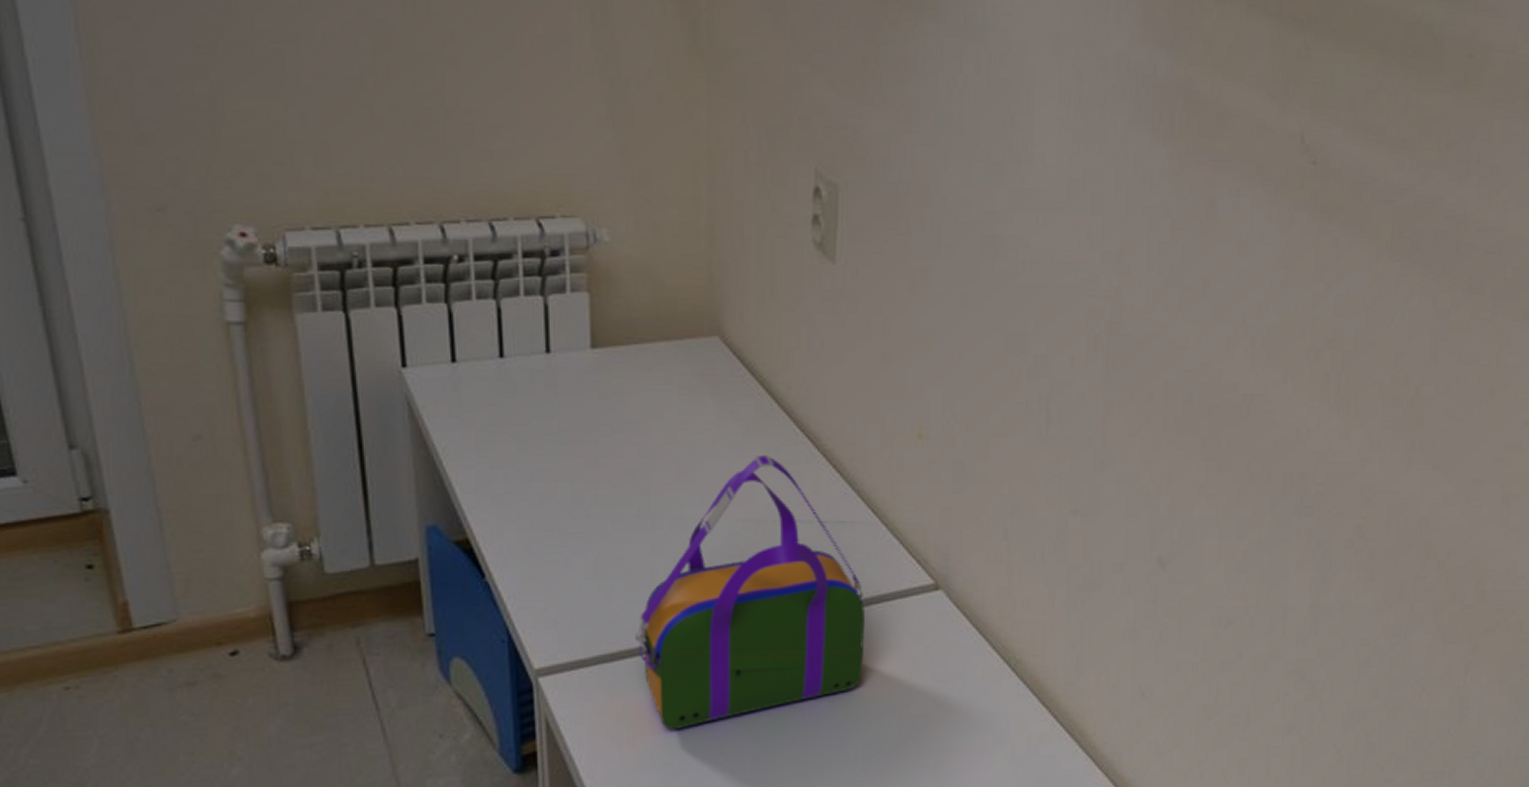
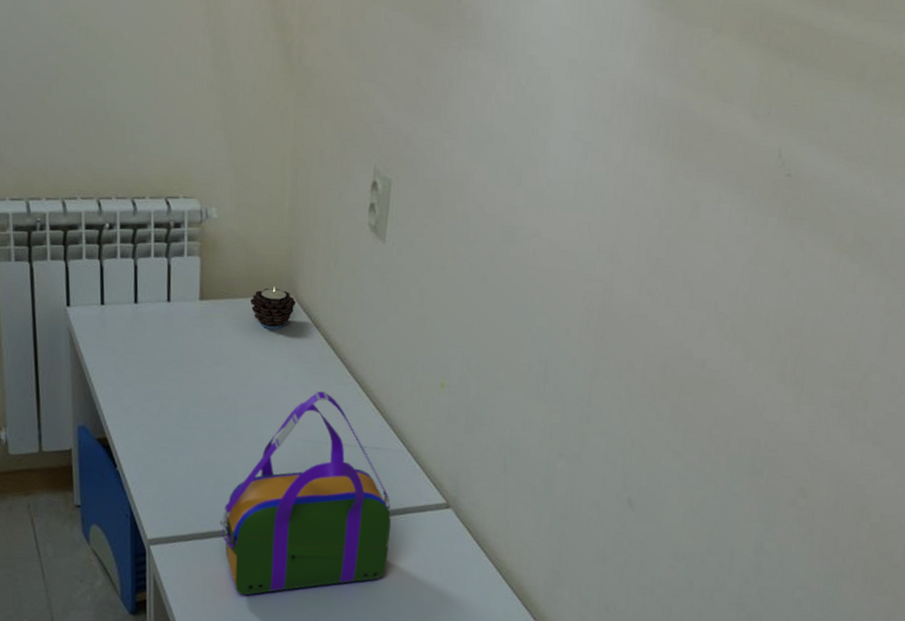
candle: none [660,326,722,381] -> present [250,287,296,330]

